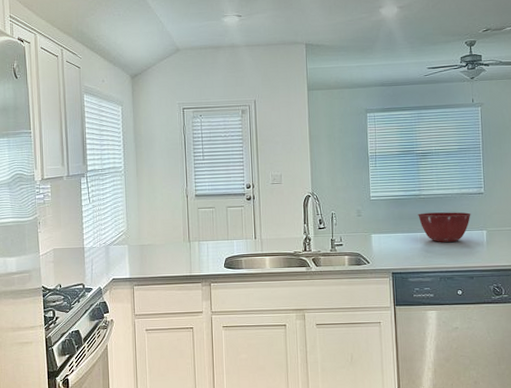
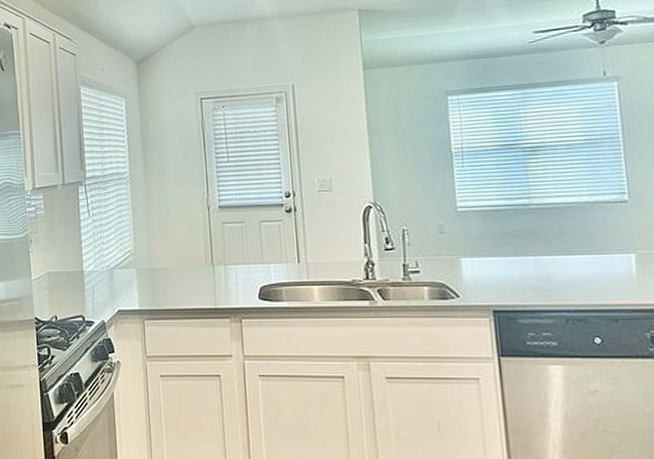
mixing bowl: present [418,212,471,242] -> none [528,227,610,270]

